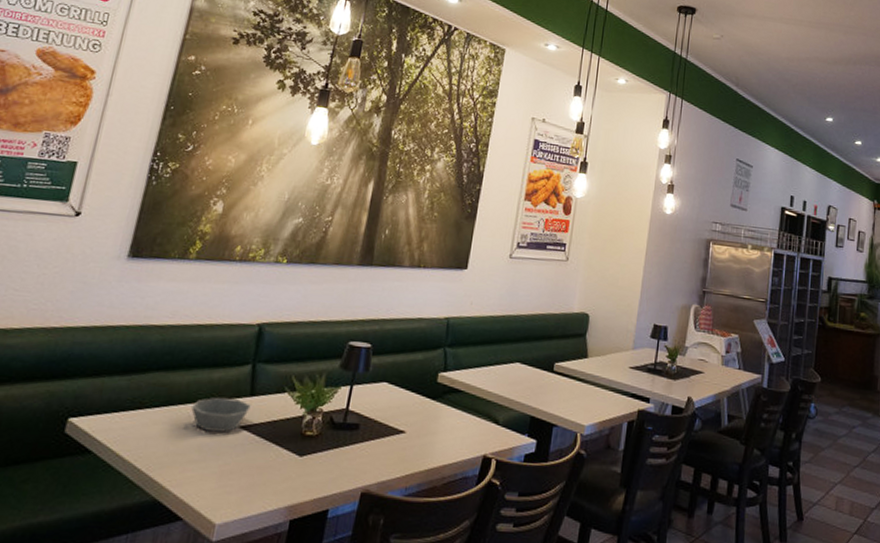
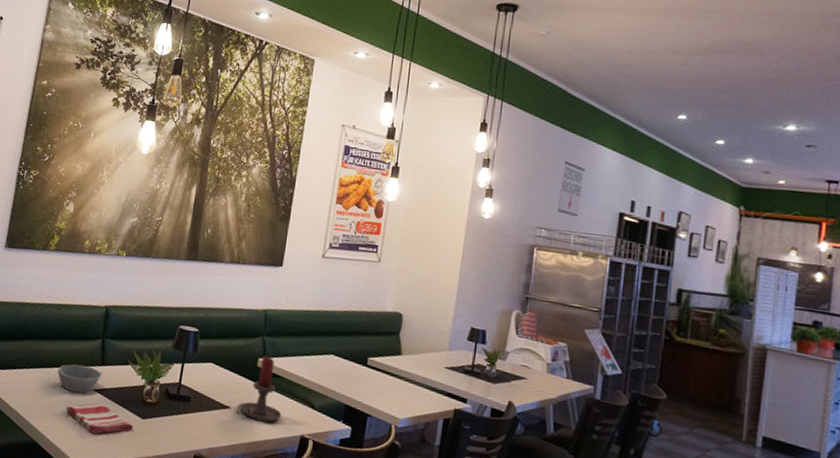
dish towel: none [201,442,289,482] -> present [65,403,134,435]
candle holder: none [411,369,463,445] -> present [235,356,282,423]

